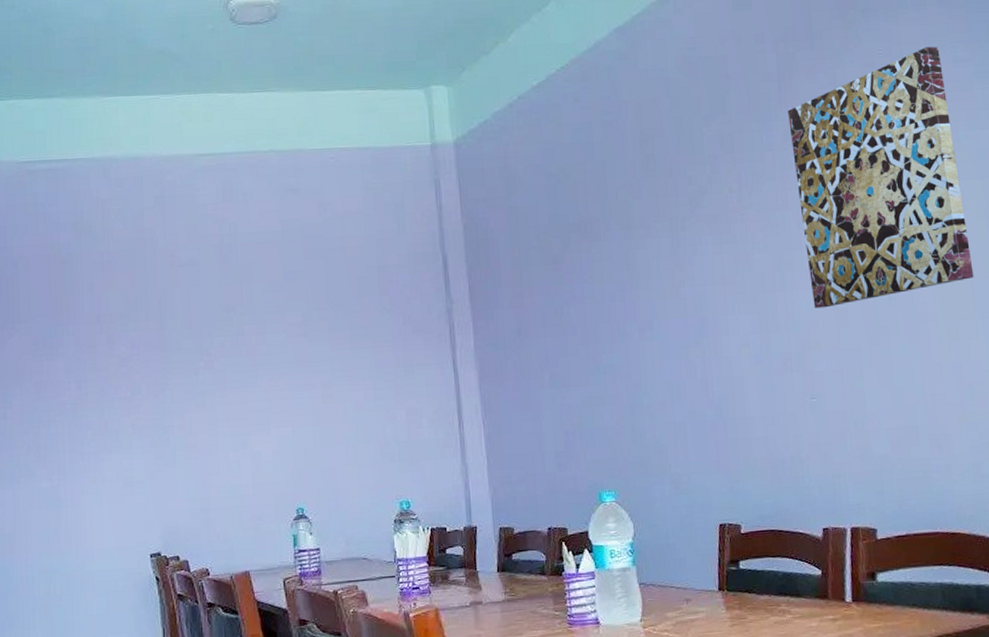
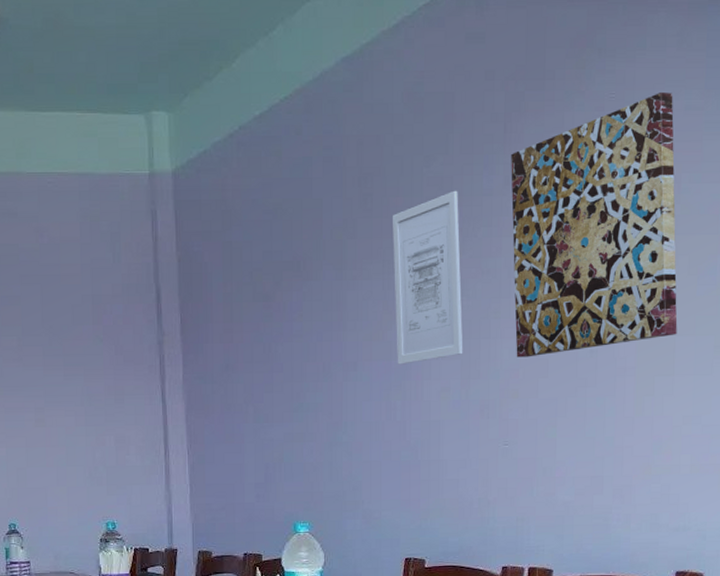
wall art: none [676,147,760,321] -> present [393,190,463,365]

